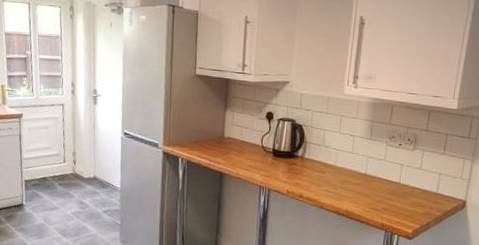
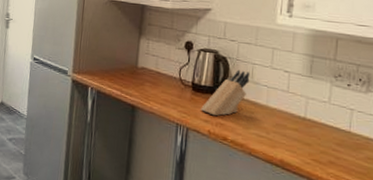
knife block: none [279,135,322,177] -> present [200,69,250,116]

